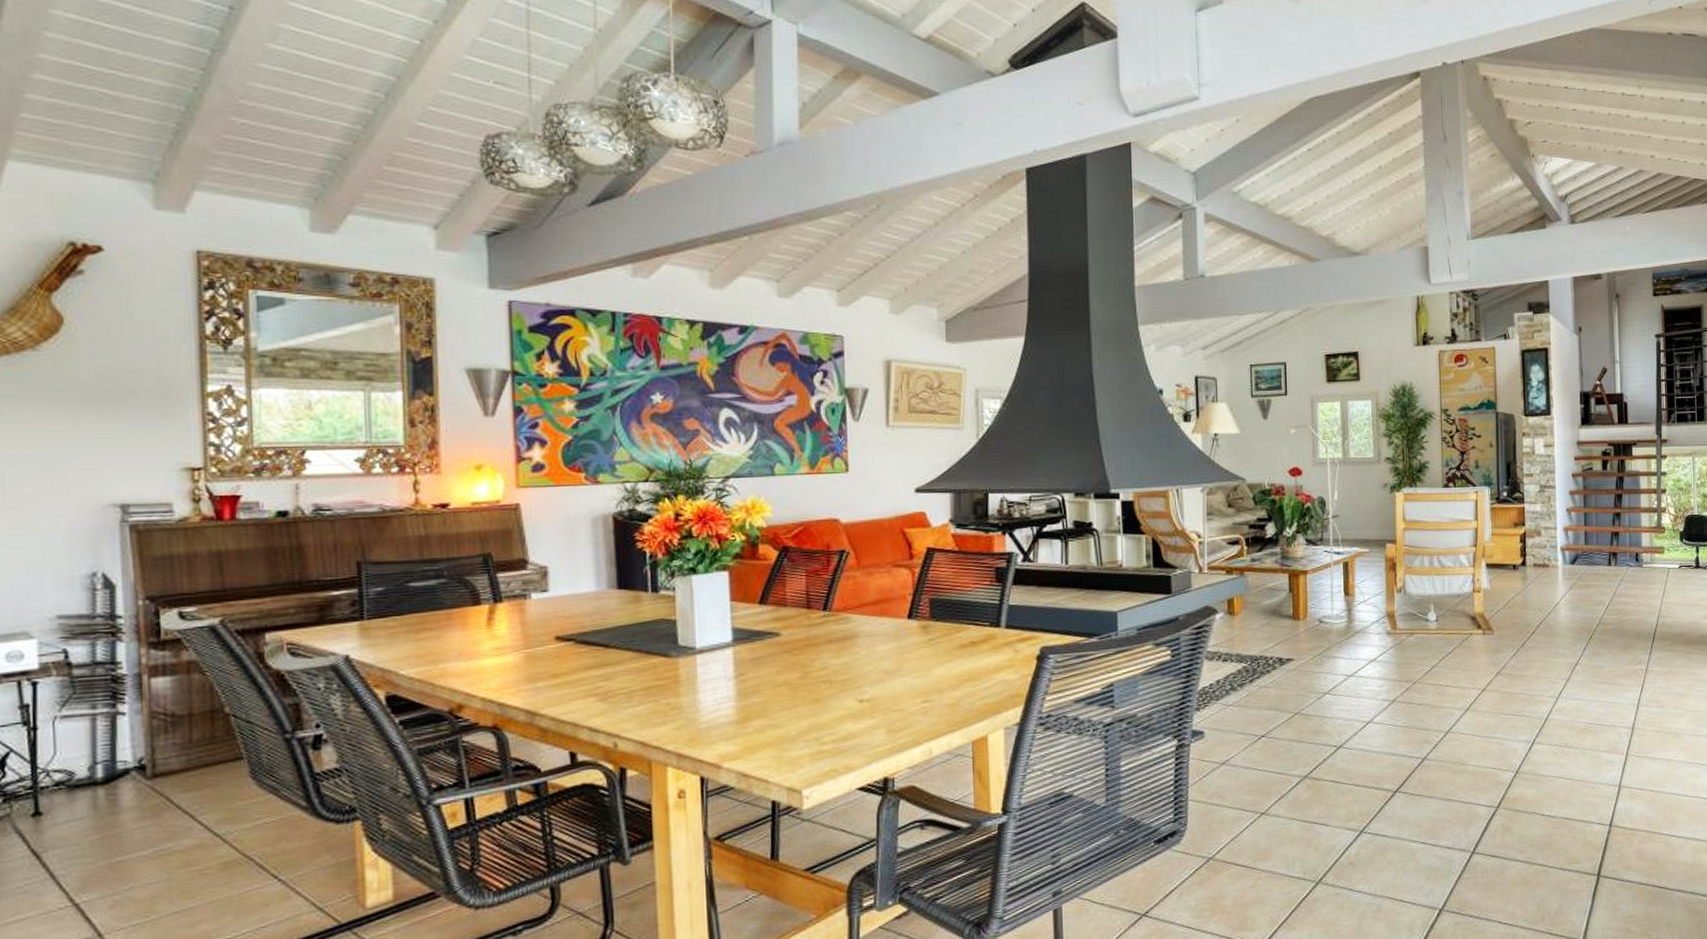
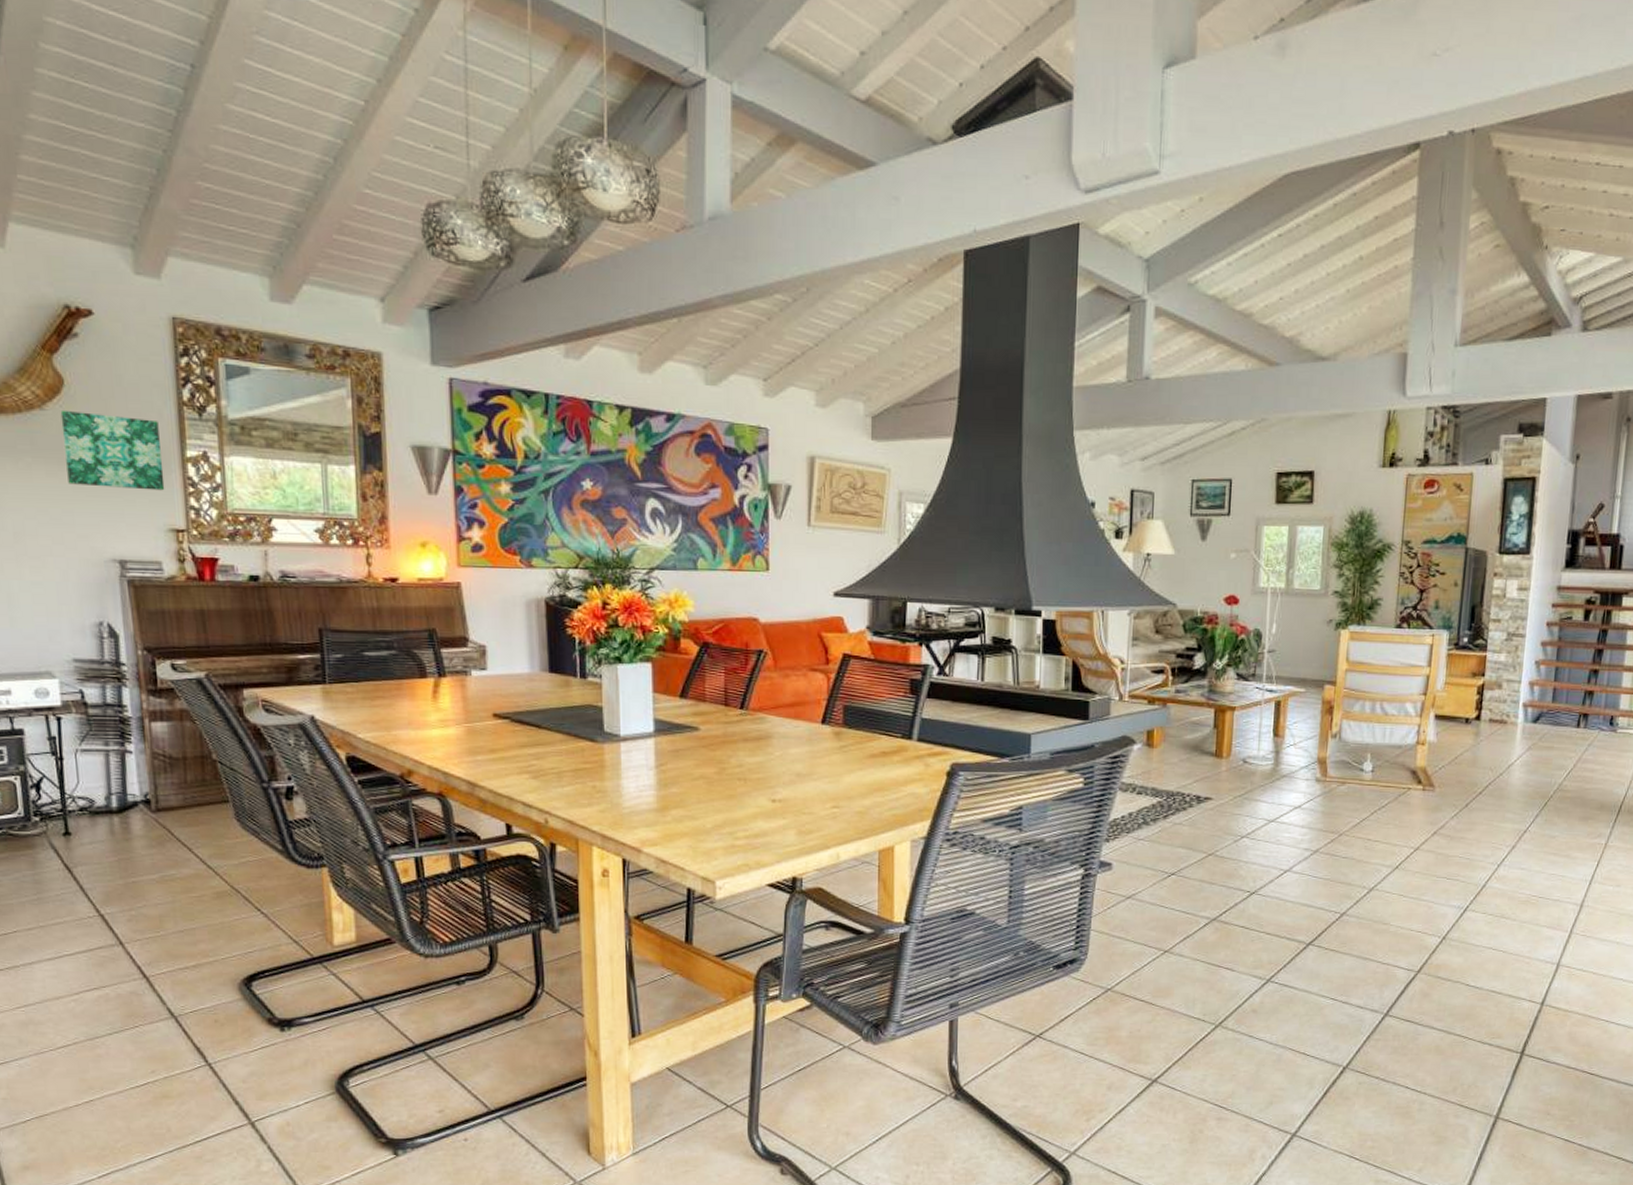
wall art: none [57,349,180,429] -> present [60,409,165,491]

